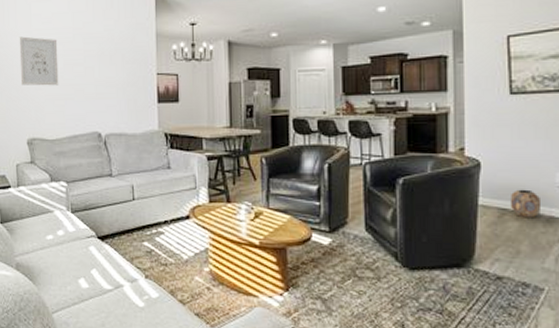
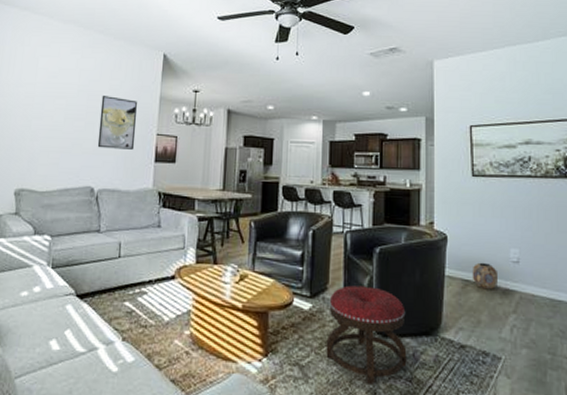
wall art: present [19,36,59,86] -> none [16,88,61,138]
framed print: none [97,37,136,93] -> present [97,96,137,150]
ottoman: none [349,219,437,317] -> present [326,285,407,385]

